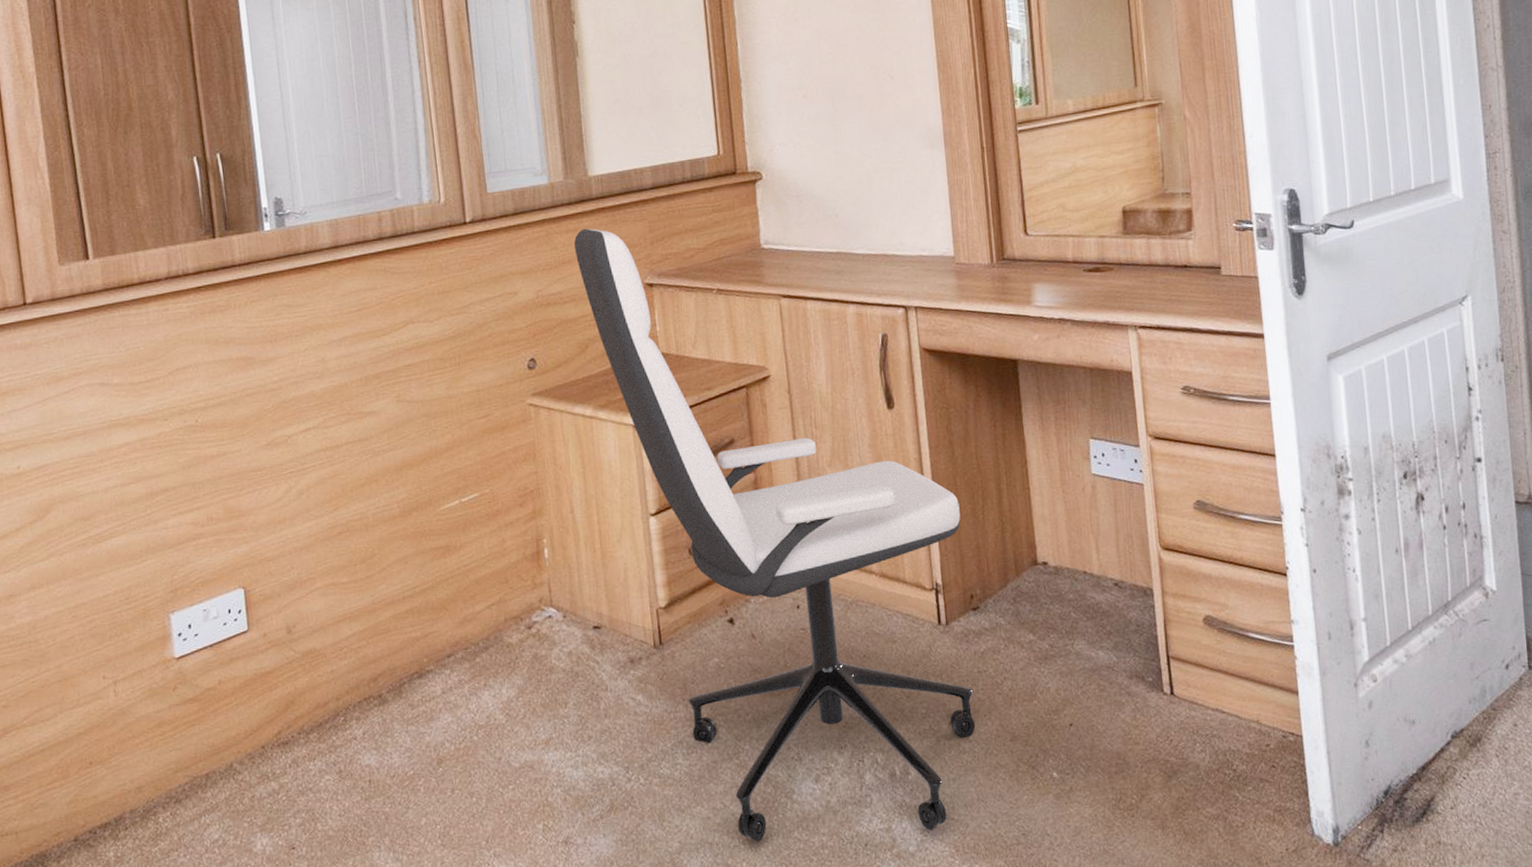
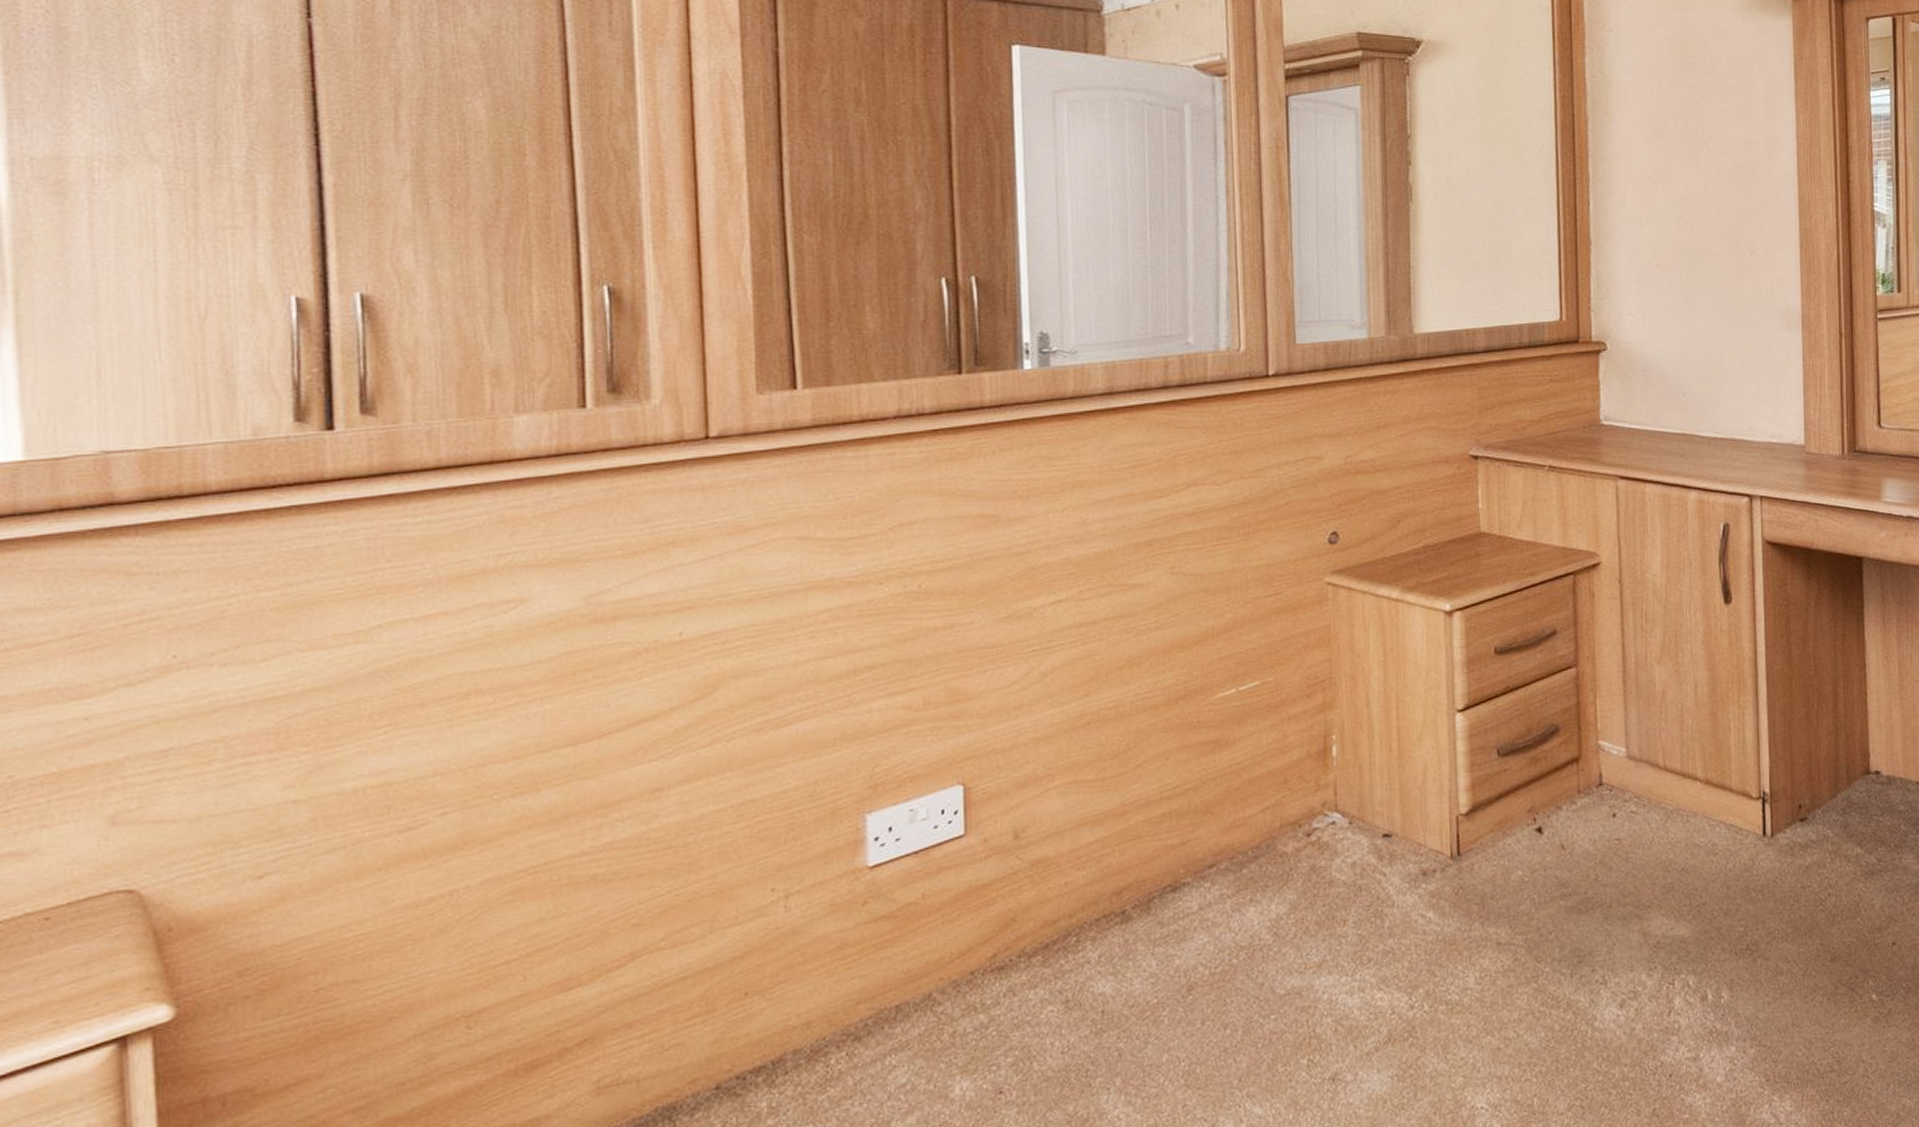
office chair: present [574,228,976,842] -> none [1391,390,1795,1075]

